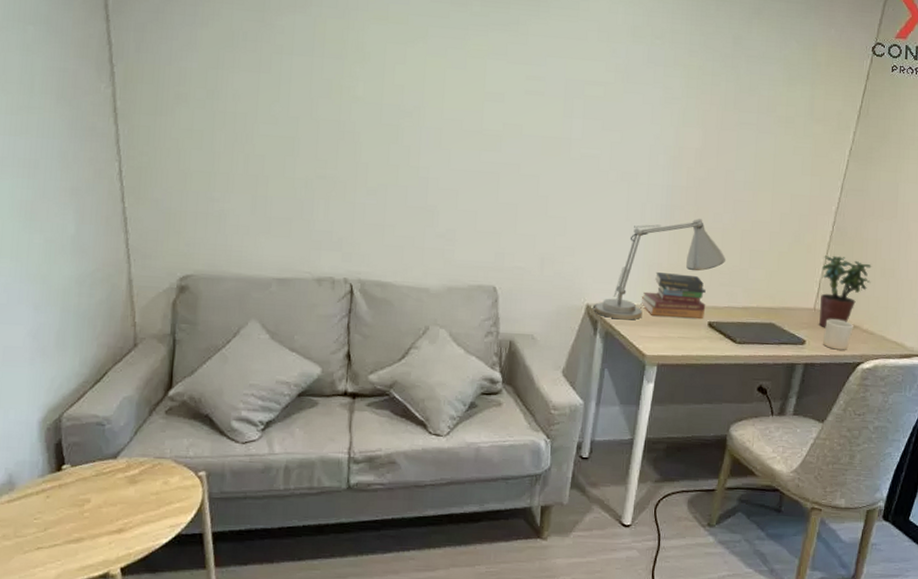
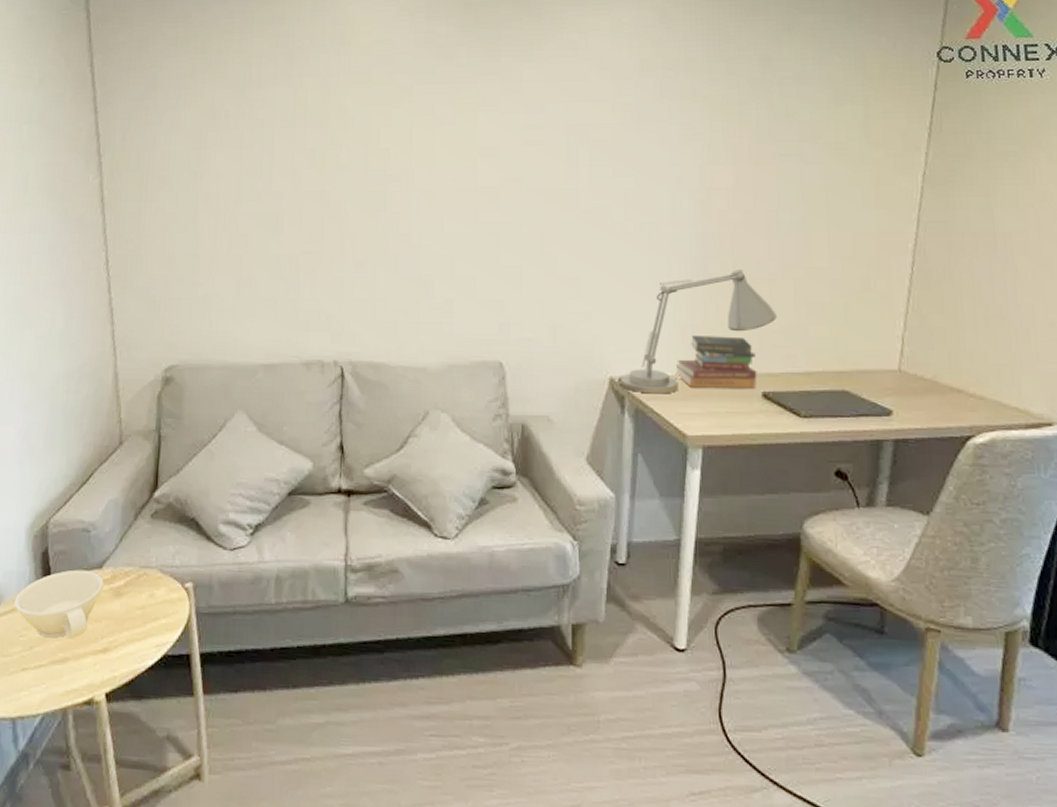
cup: none [27,459,119,521] -> present [13,569,104,639]
potted plant: present [819,256,872,328] -> none [904,304,972,394]
mug: present [823,319,853,350] -> none [915,382,956,421]

